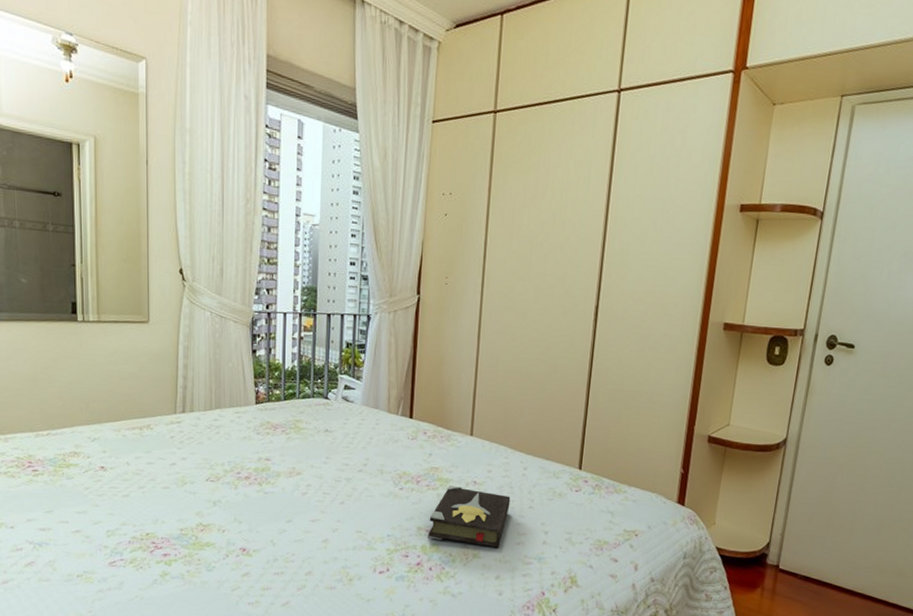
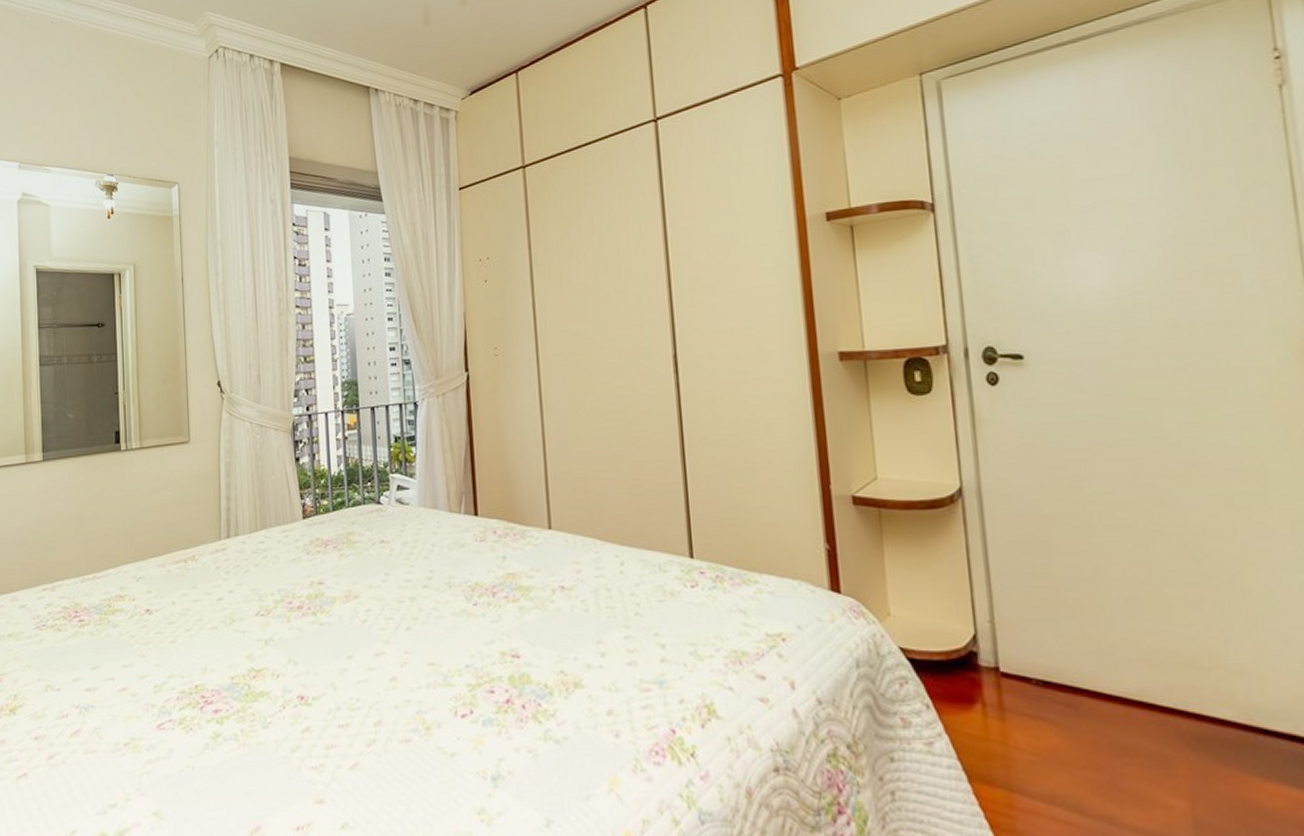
hardback book: present [427,485,511,549] -> none [513,594,611,673]

